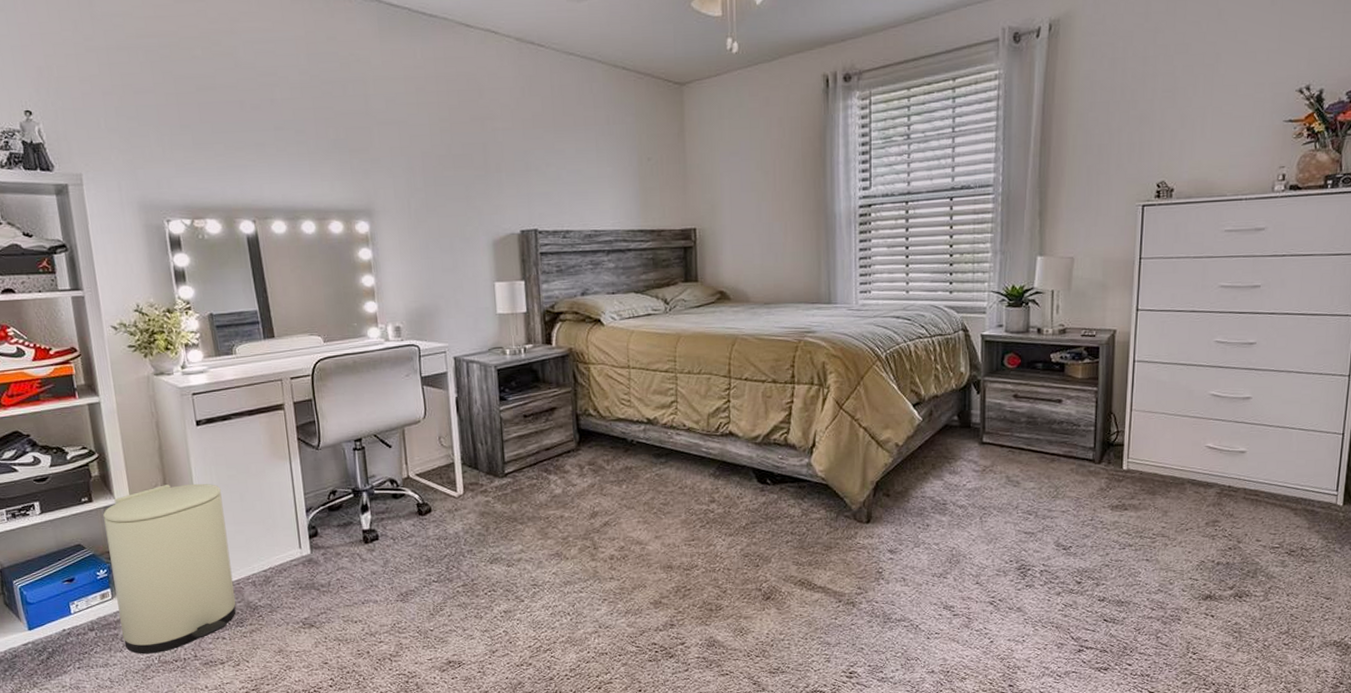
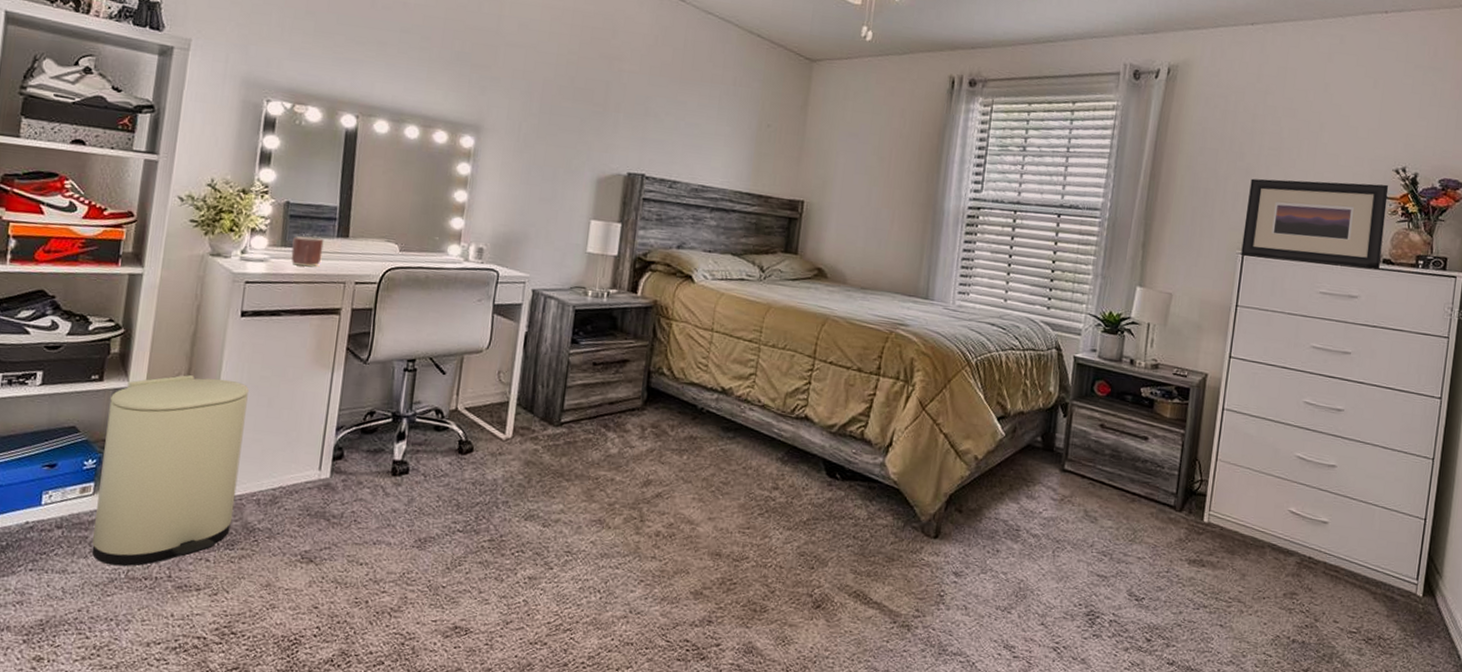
mug: none [224,342,255,371] -> present [291,236,324,267]
picture frame: none [1141,107,1293,207] -> present [1241,178,1389,270]

